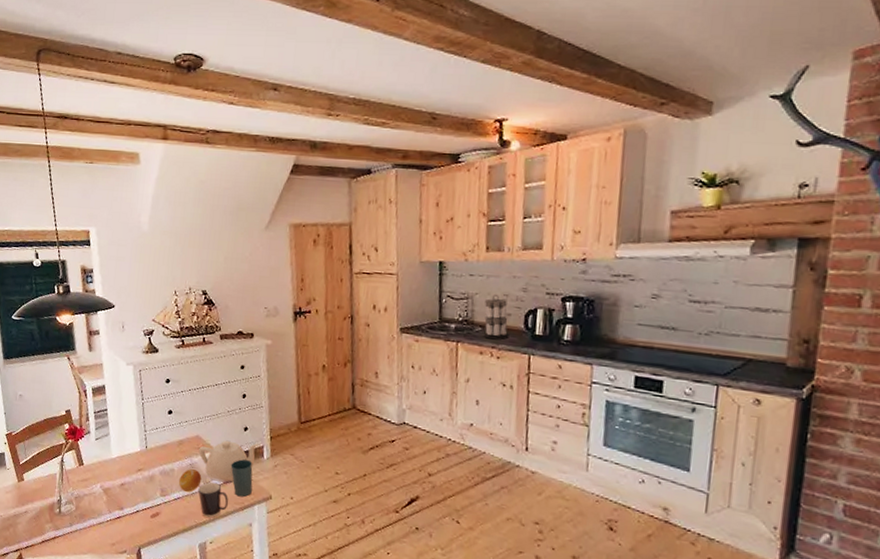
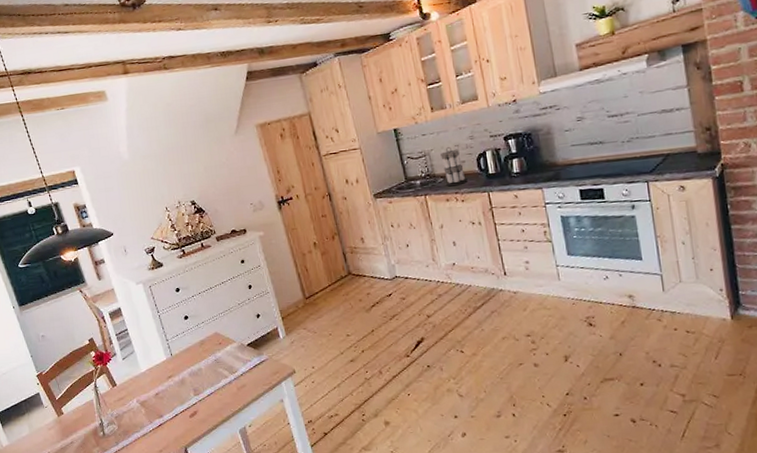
fruit: present [179,469,202,493] -> none [208,364,229,387]
teapot: present [198,440,258,484] -> none [220,326,273,371]
mug: present [198,482,228,518] -> none [227,370,258,404]
cup: present [230,459,253,497] -> none [252,343,276,378]

